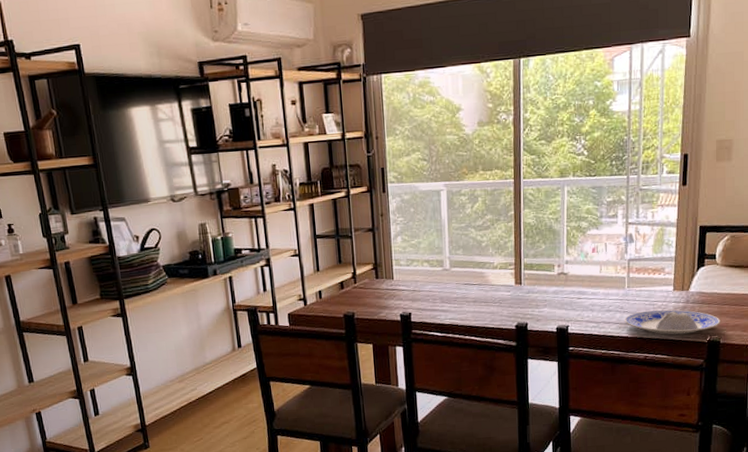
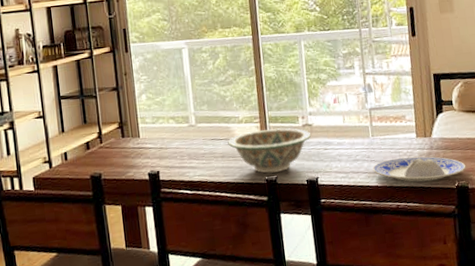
decorative bowl: none [481,275,565,320] -> present [228,128,311,174]

